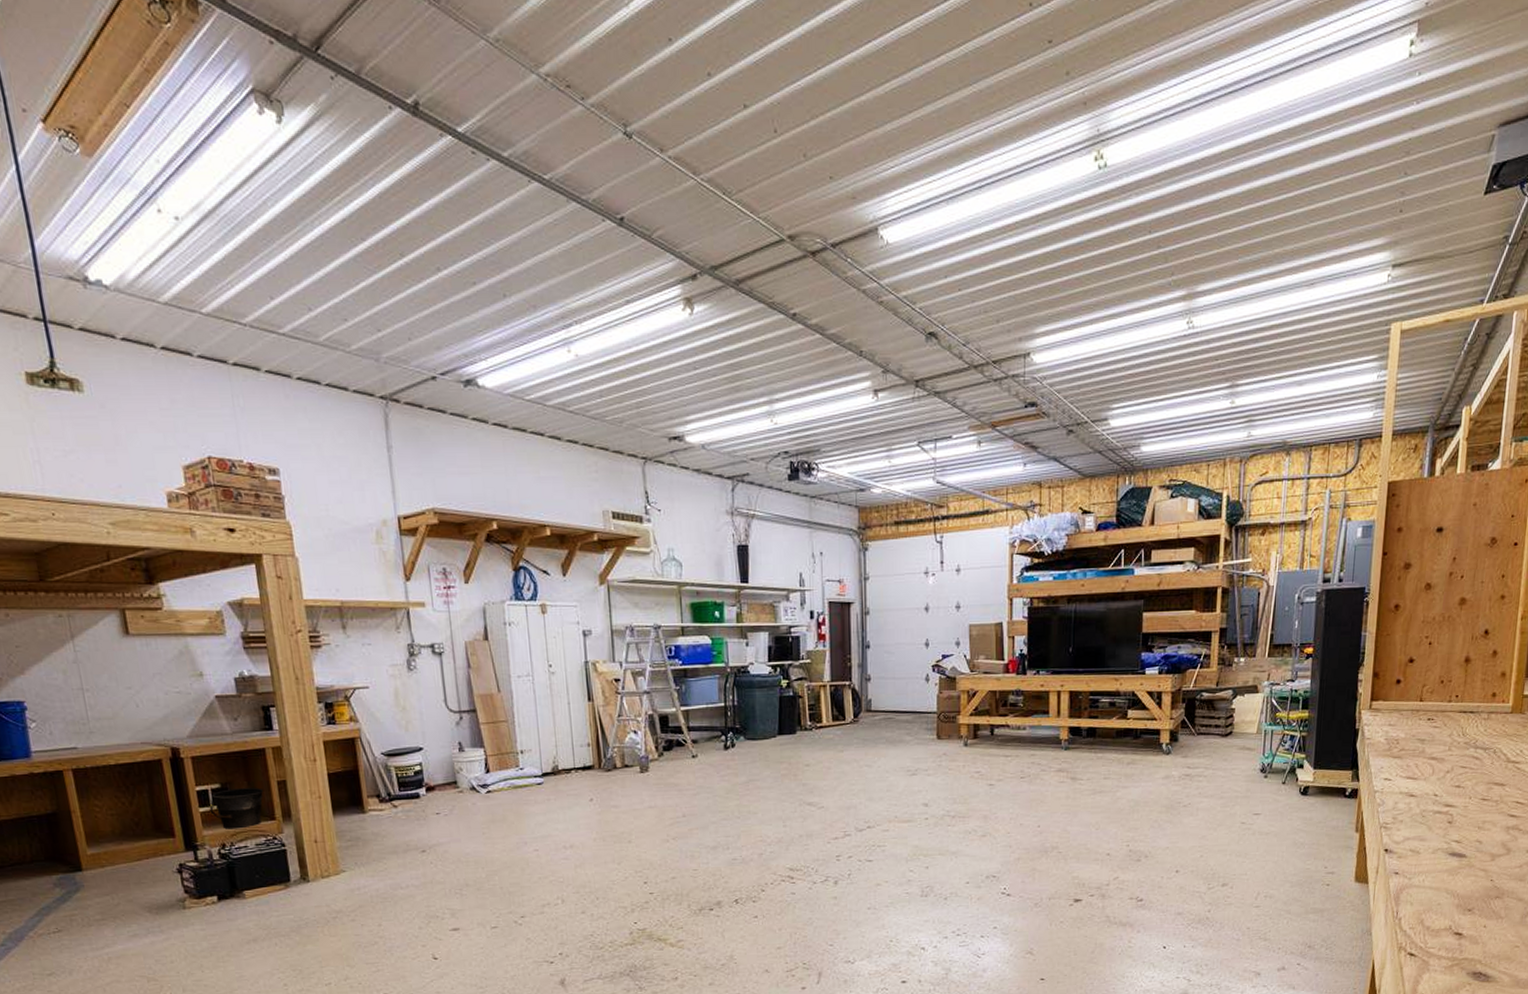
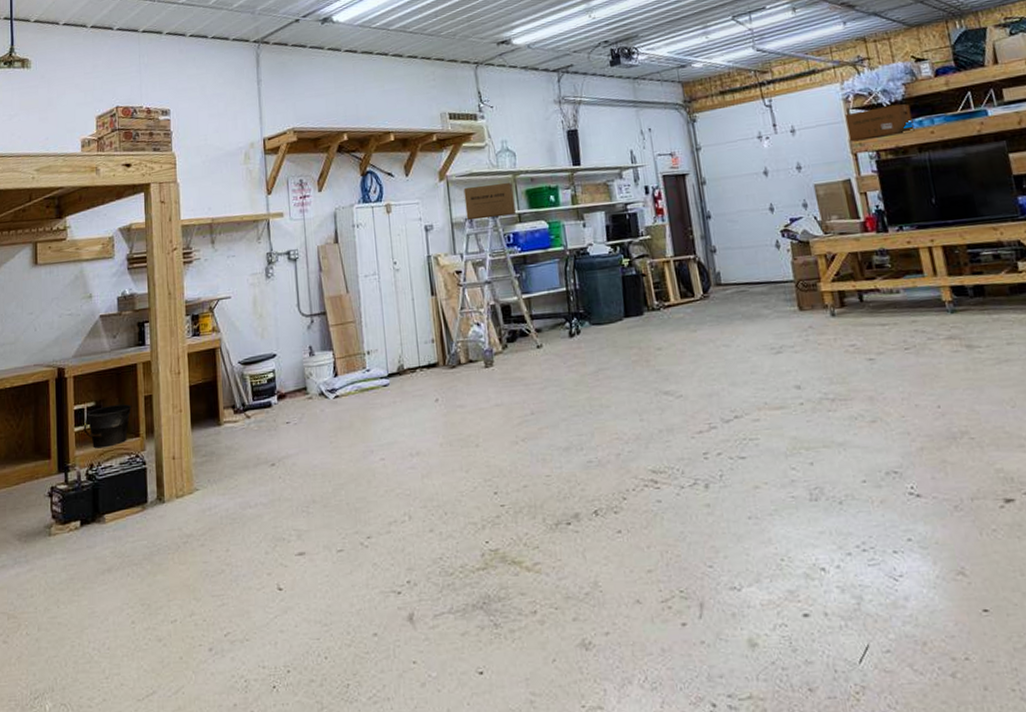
box: none [625,593,679,629] -> present [463,182,516,221]
box: none [1008,554,1068,587] -> present [845,103,915,142]

